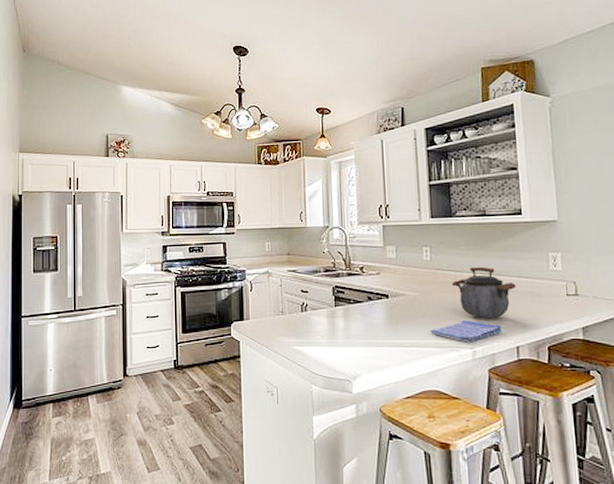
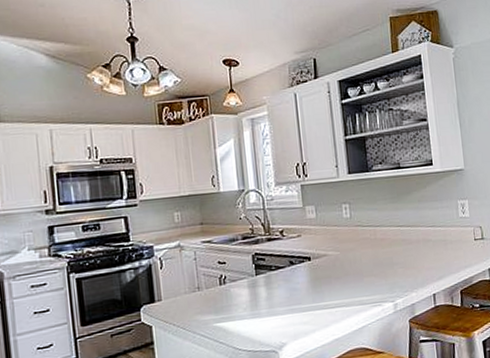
dish towel: present [430,321,502,343] -> none [353,274,420,296]
kettle: present [452,266,516,319] -> none [371,219,431,271]

